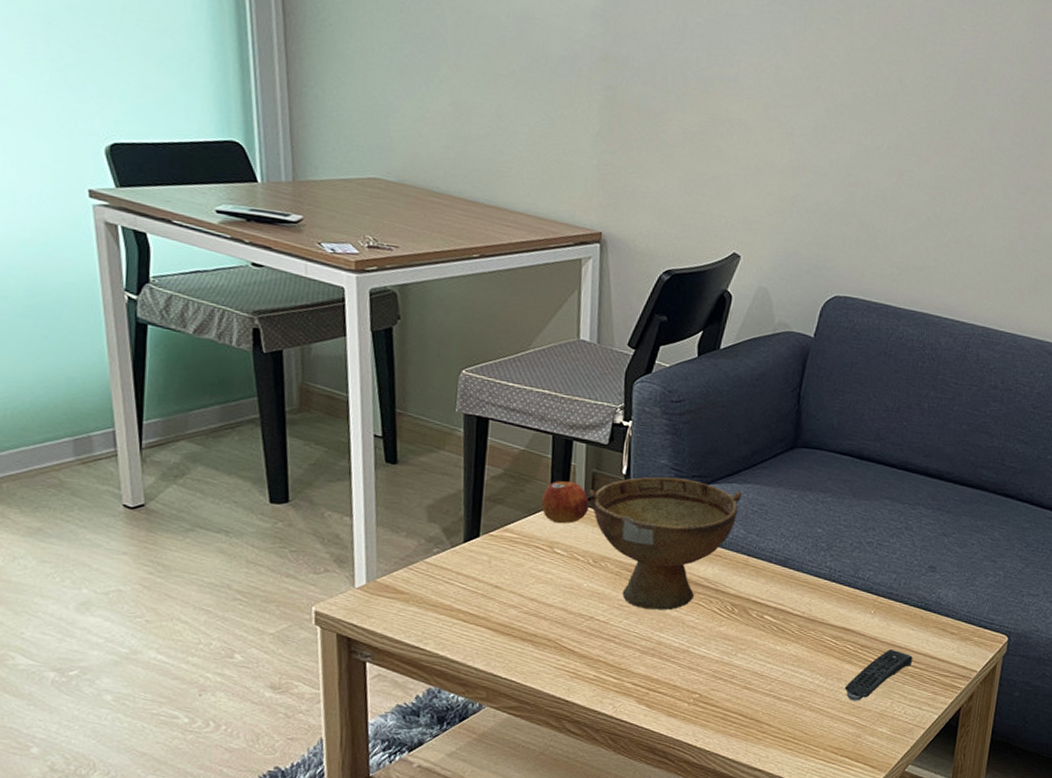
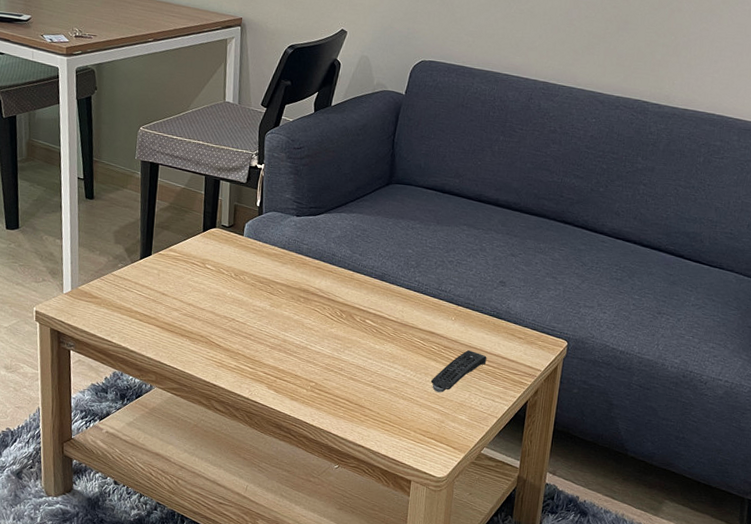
apple: present [541,481,590,524] -> none [197,211,232,246]
bowl: present [588,476,743,611] -> none [231,208,349,315]

